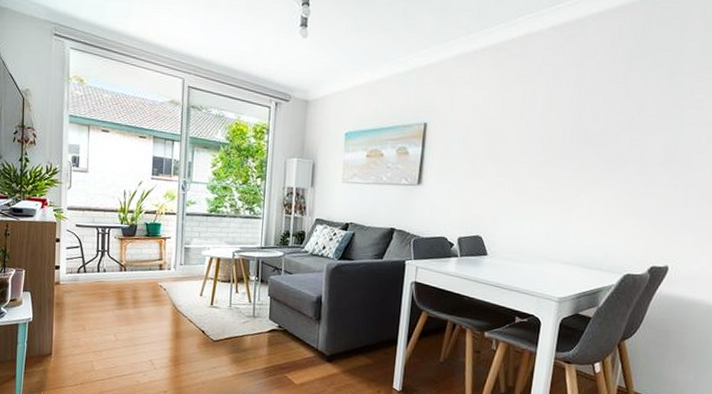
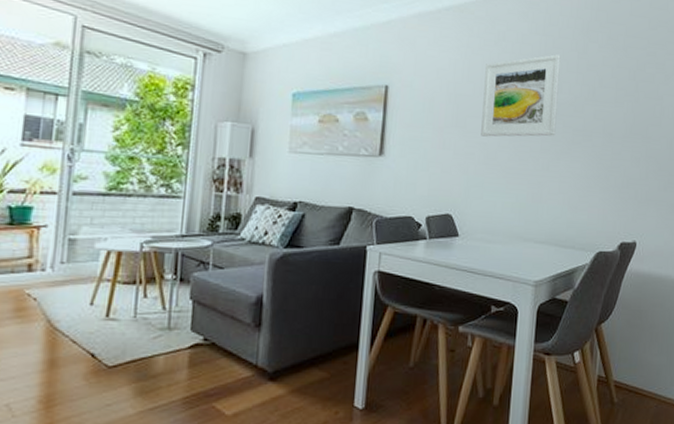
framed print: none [512,85,598,167] -> present [481,54,561,137]

